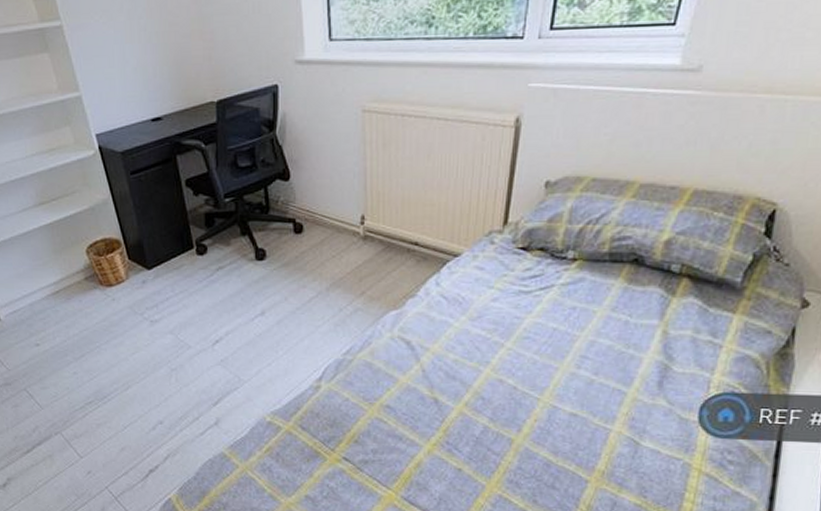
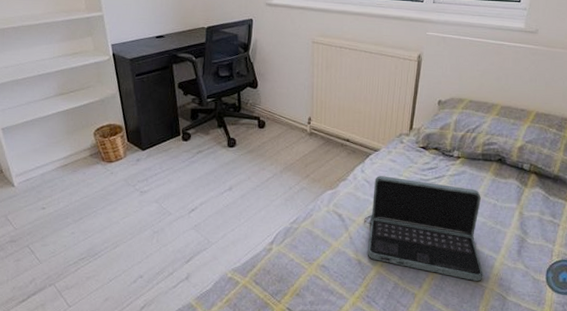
laptop: none [441,289,608,422] -> present [364,176,483,281]

